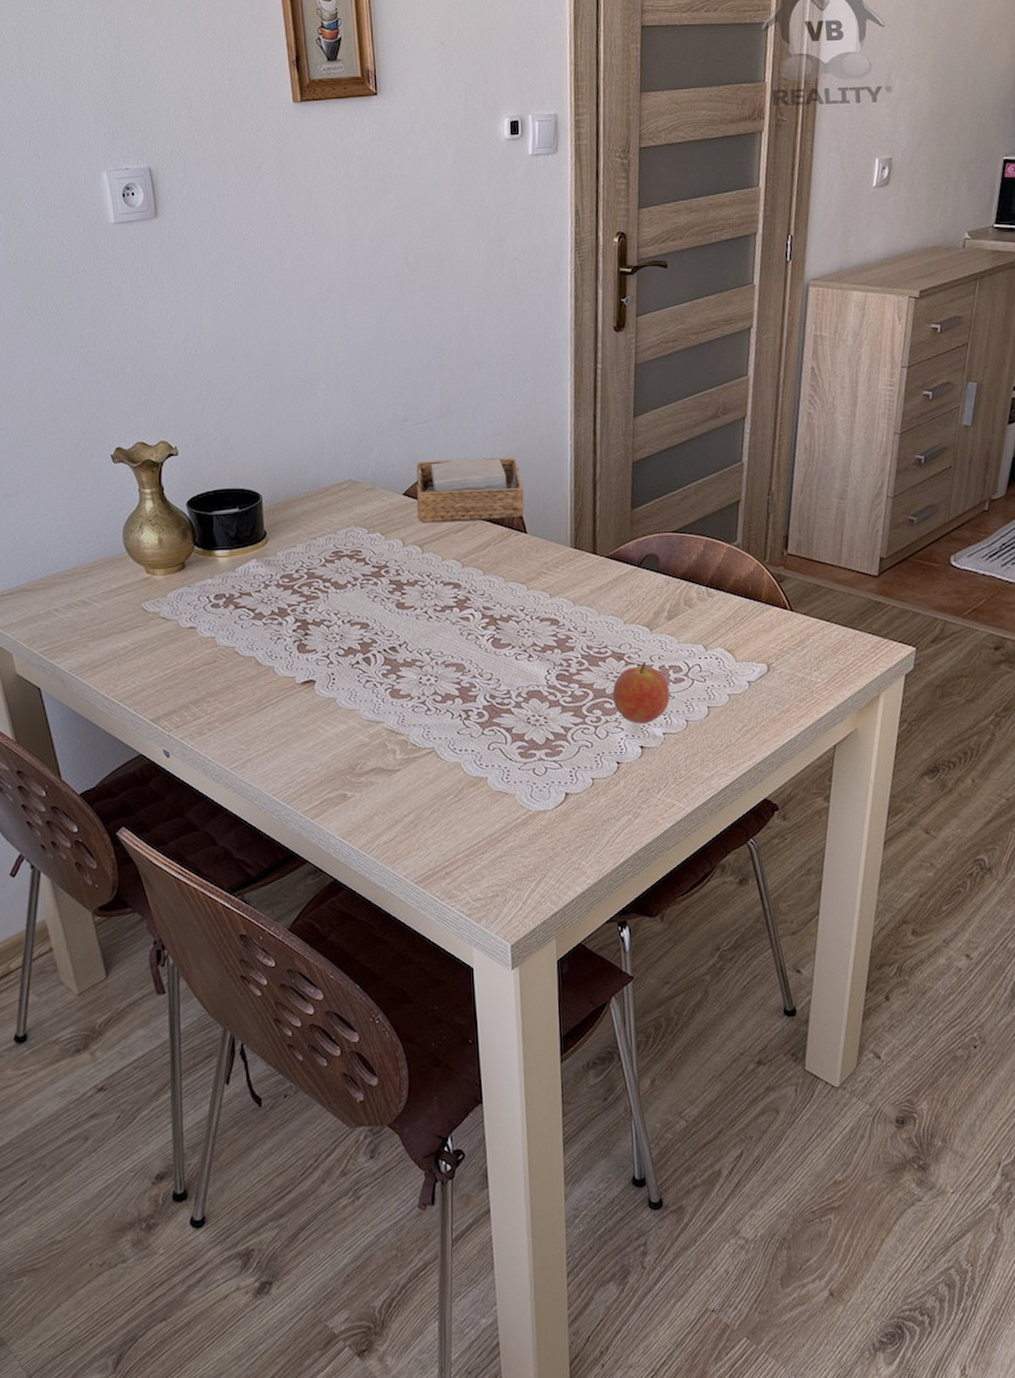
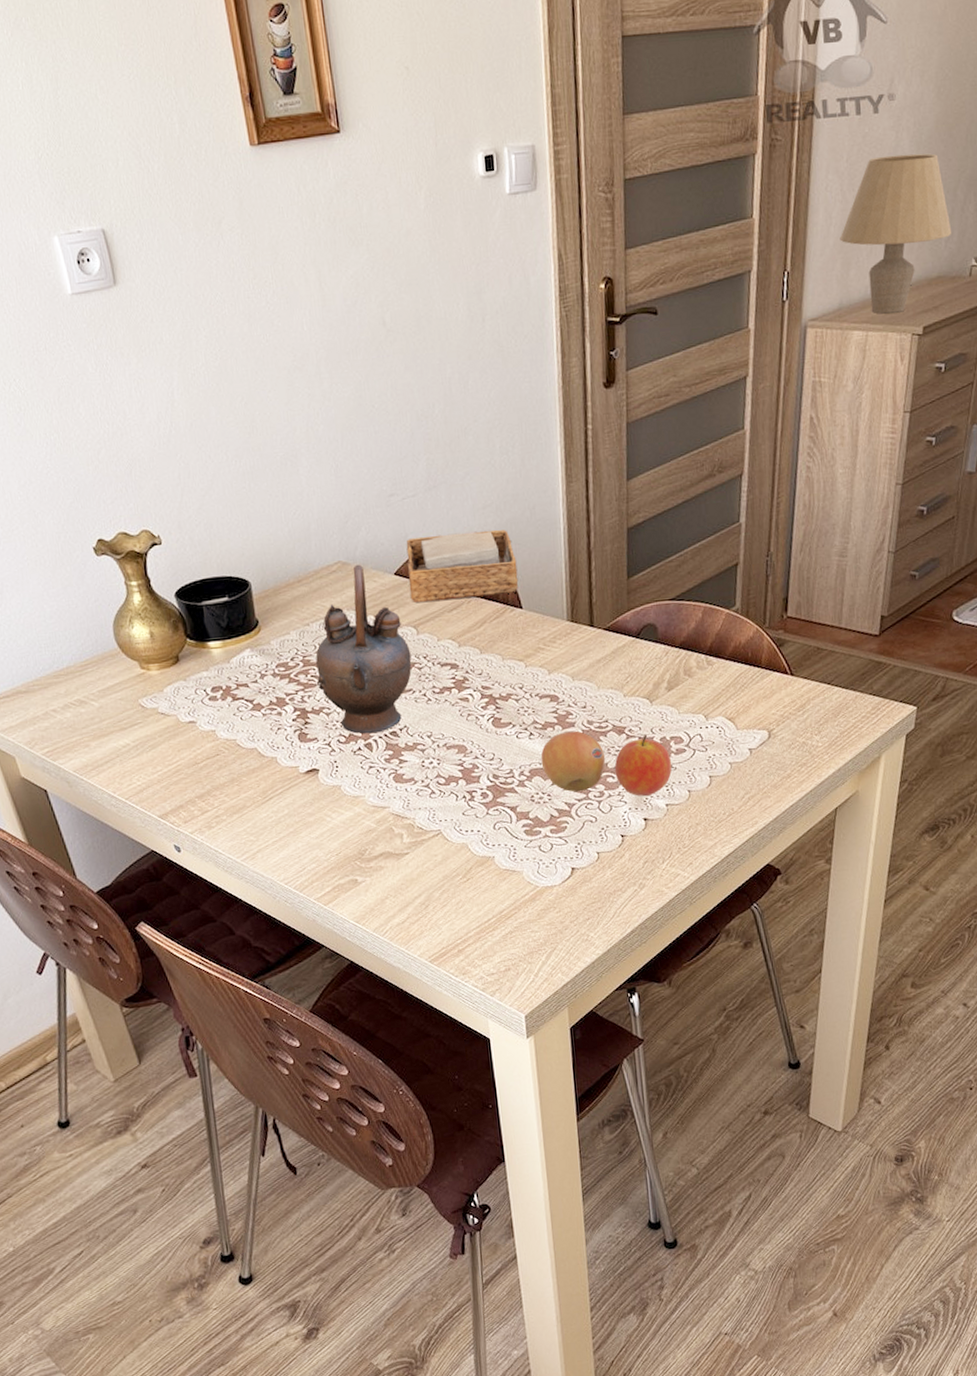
teapot: none [319,483,415,648] -> present [315,564,412,734]
fruit: none [538,655,604,716] -> present [540,730,606,792]
table lamp: none [840,138,946,278] -> present [840,153,952,314]

